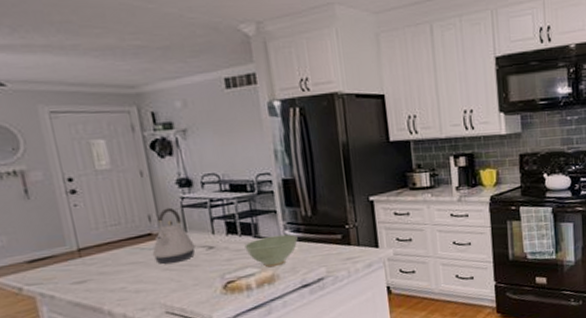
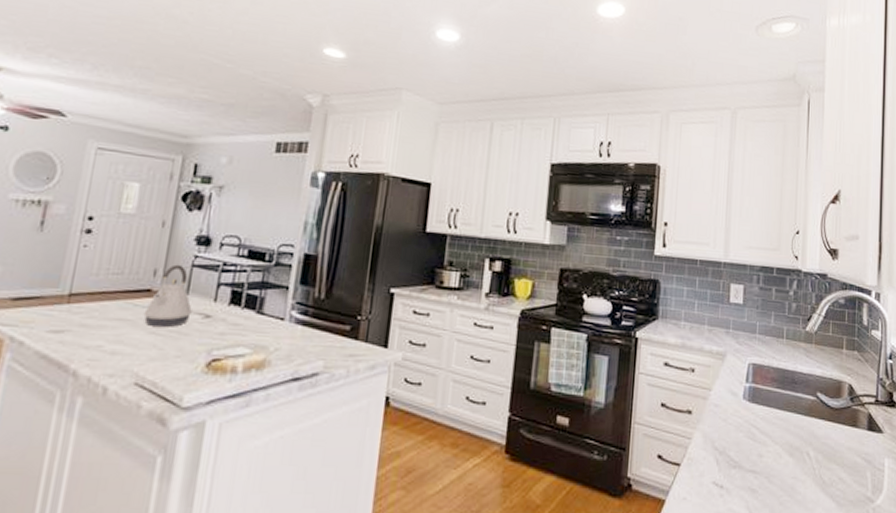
bowl: present [244,234,298,268] -> none [243,314,303,351]

